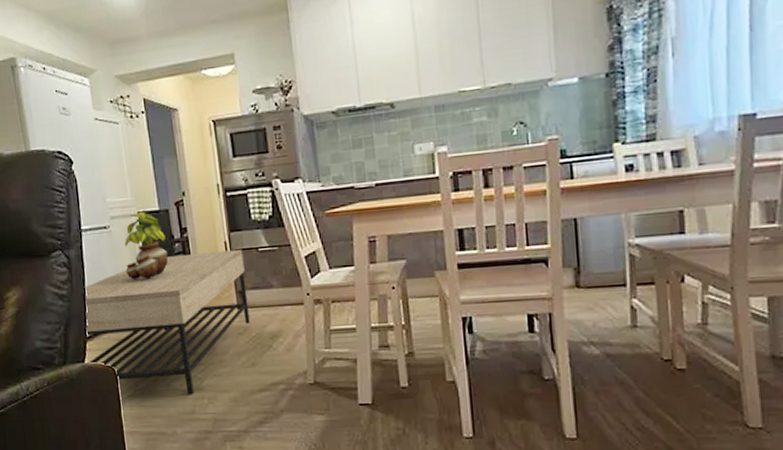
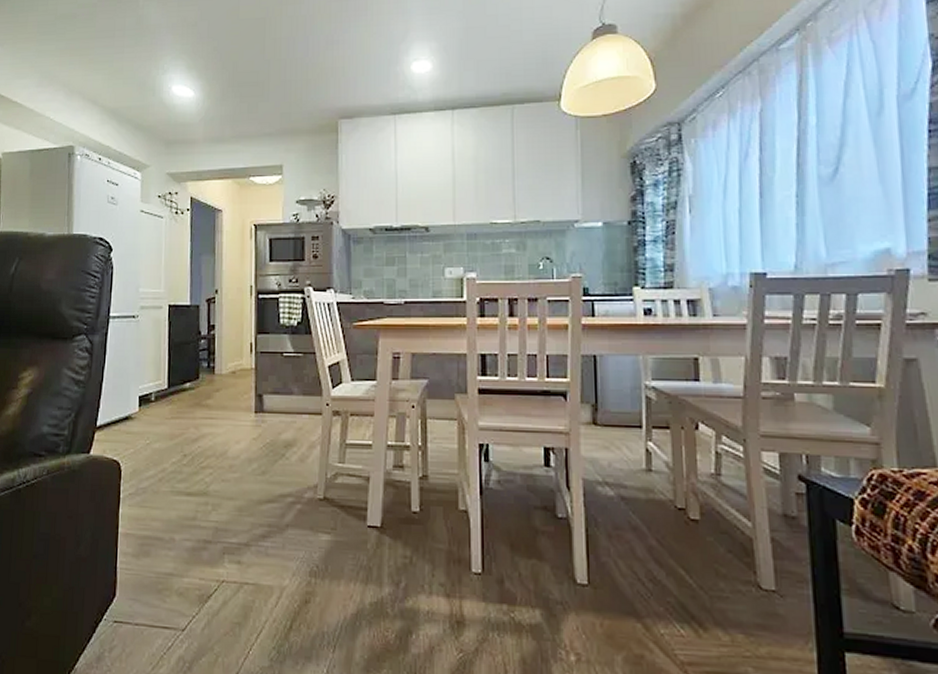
coffee table: present [84,249,250,395] -> none [92,351,267,499]
potted plant: present [125,211,168,280] -> none [147,304,192,374]

